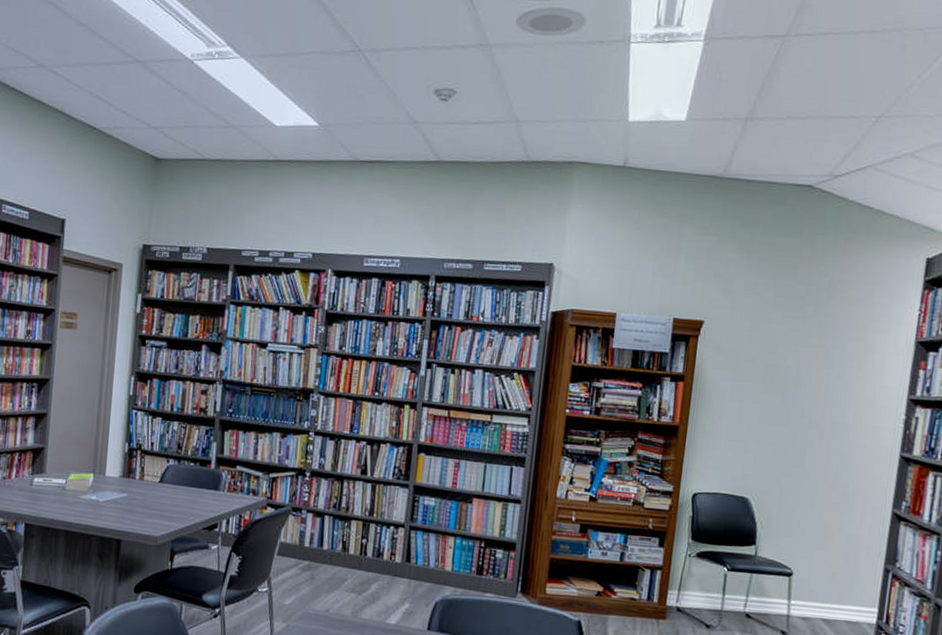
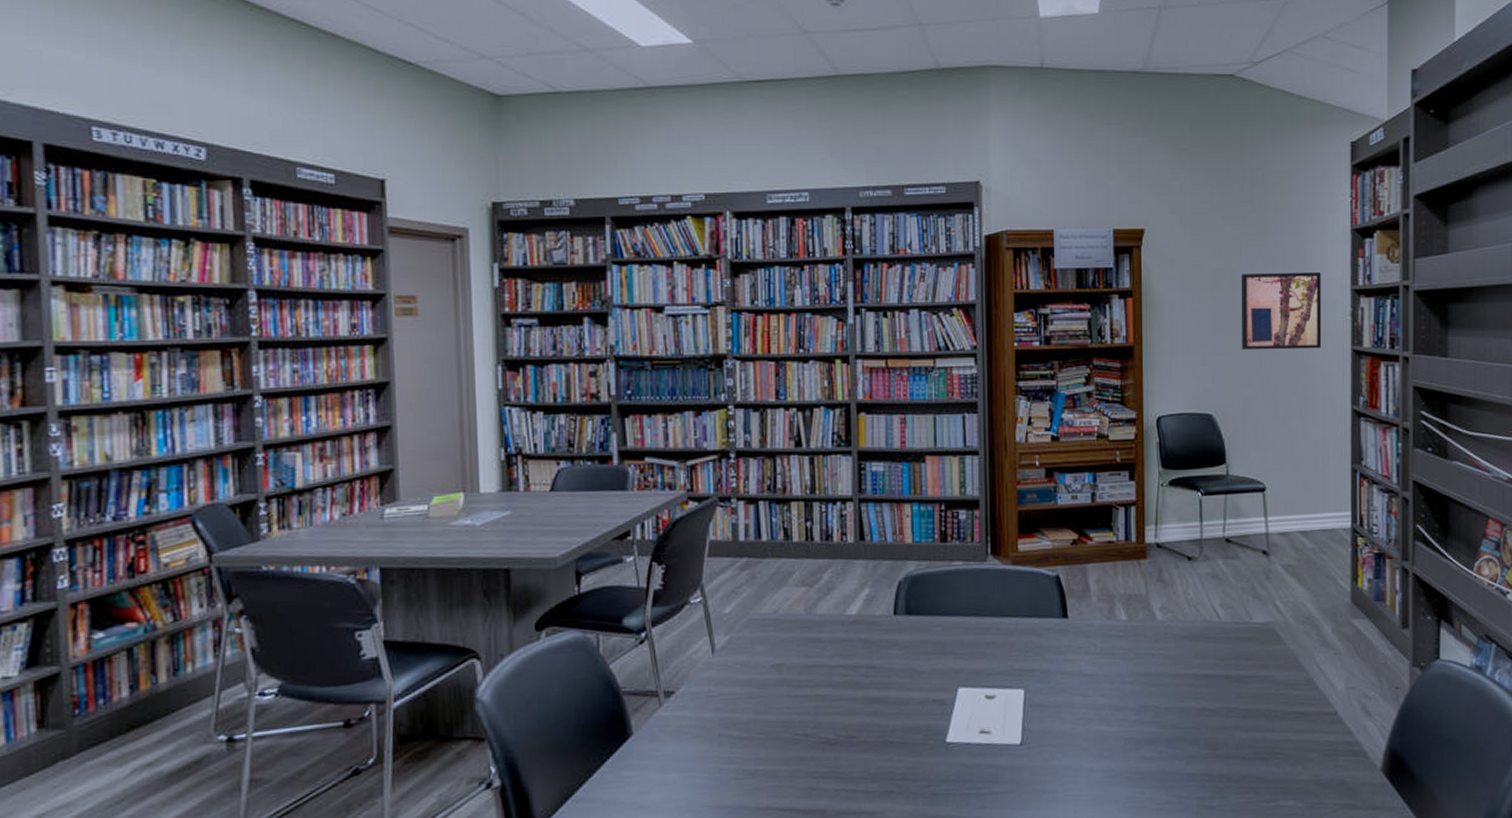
wall art: none [785,372,878,451] -> present [1240,271,1322,350]

